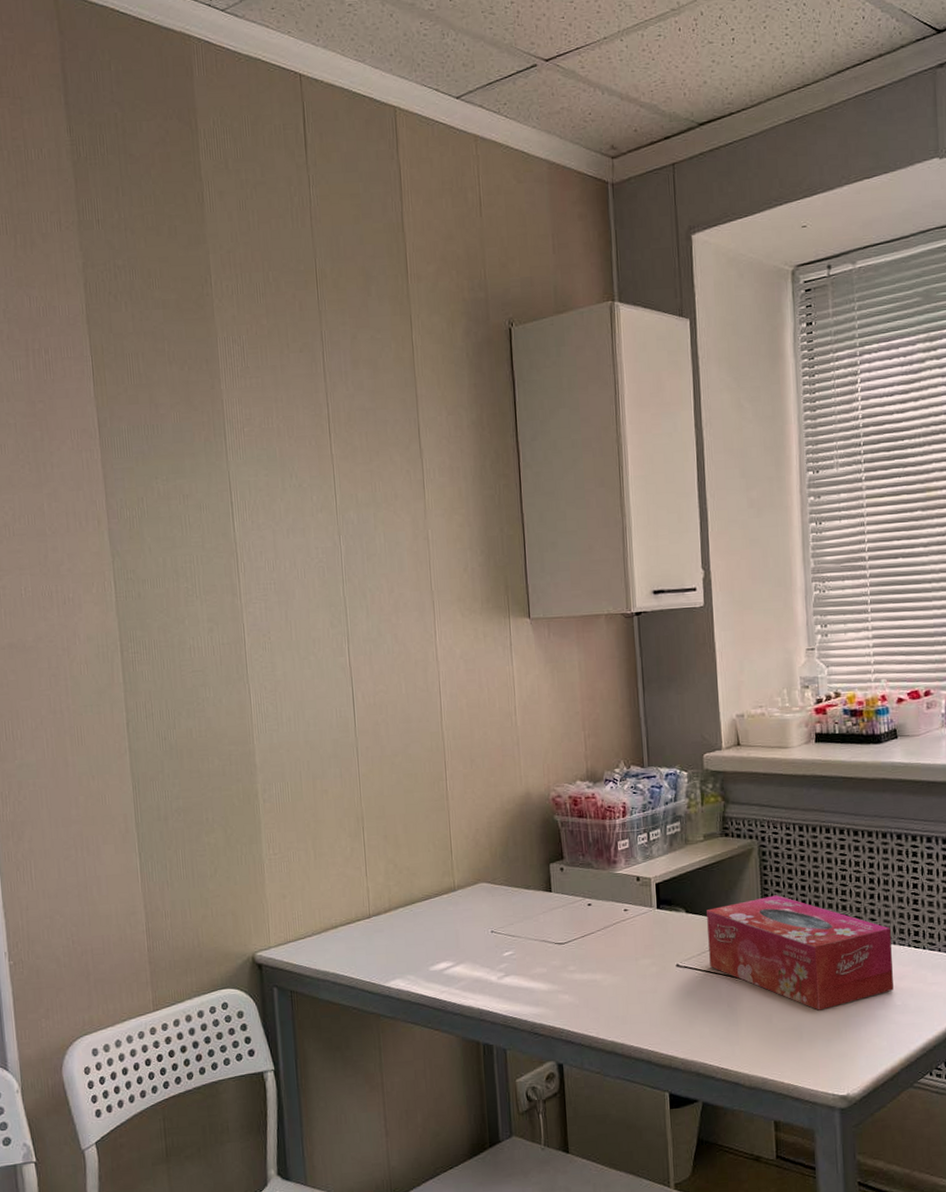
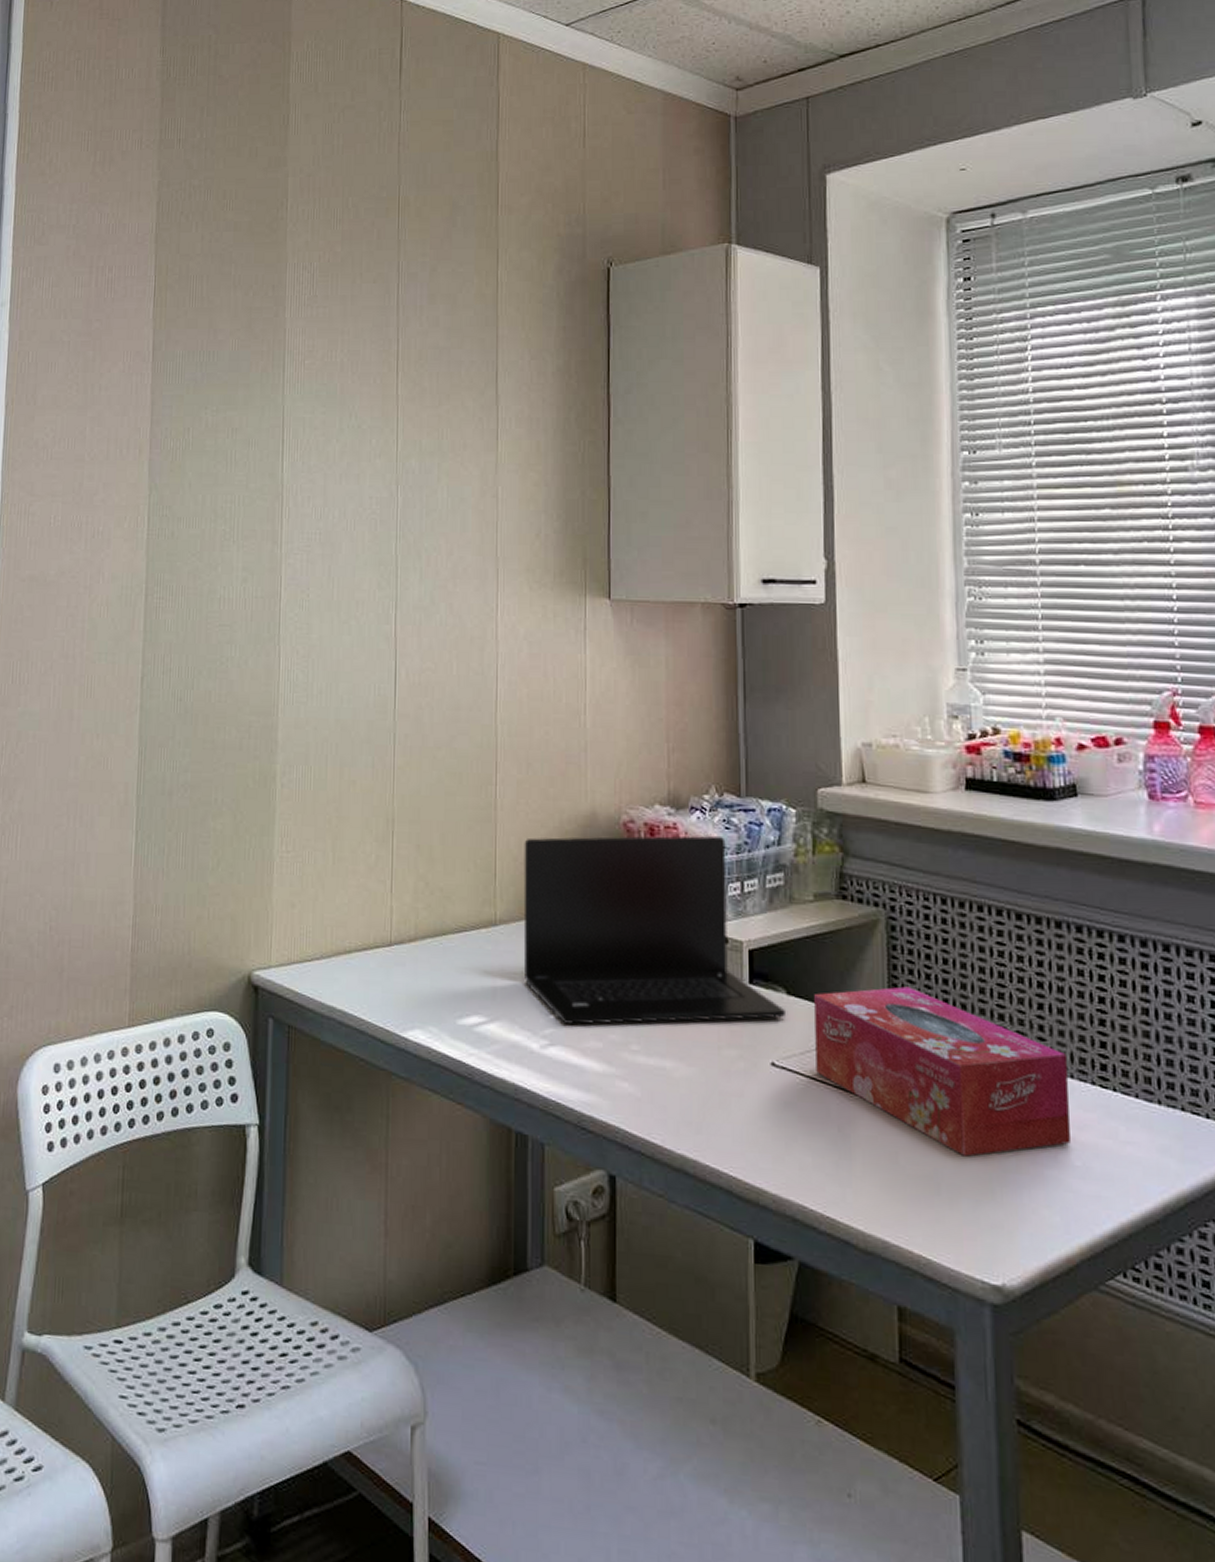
laptop: none [473,799,685,958] -> present [523,835,785,1025]

